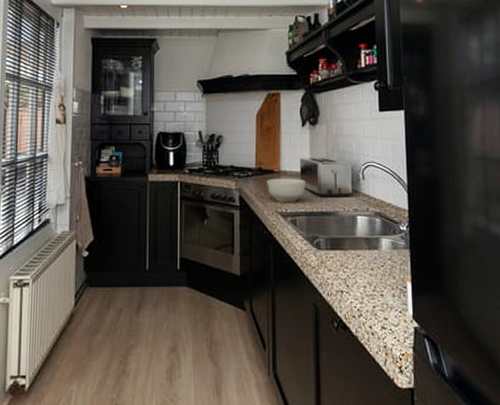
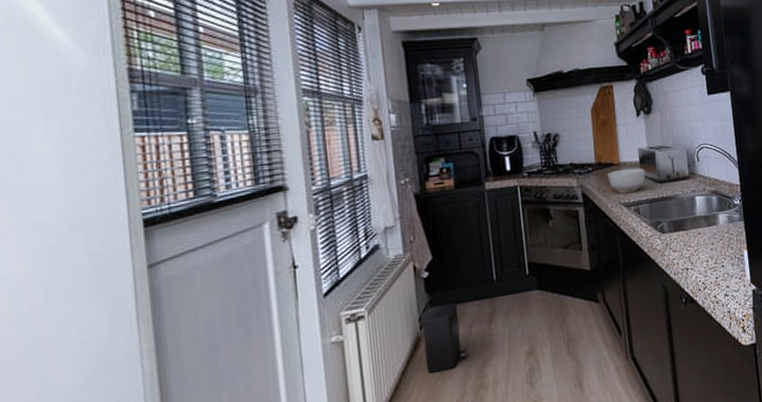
pedal bin: none [76,285,114,350] -> present [420,303,467,373]

